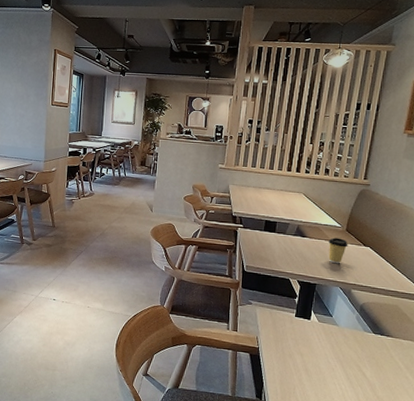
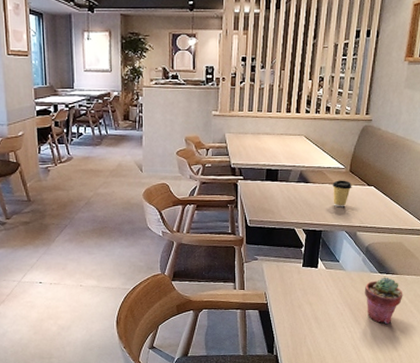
potted succulent: none [358,338,399,388] -> present [365,277,403,325]

